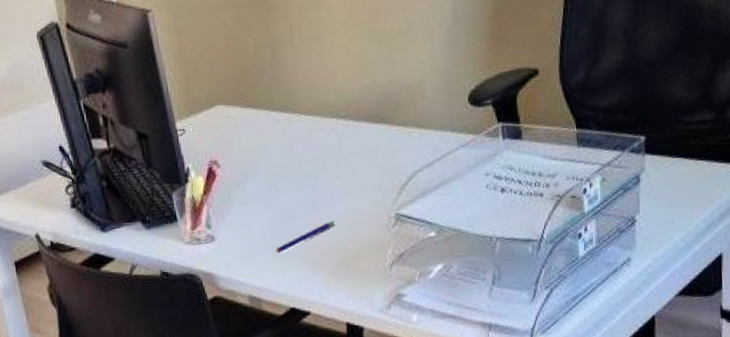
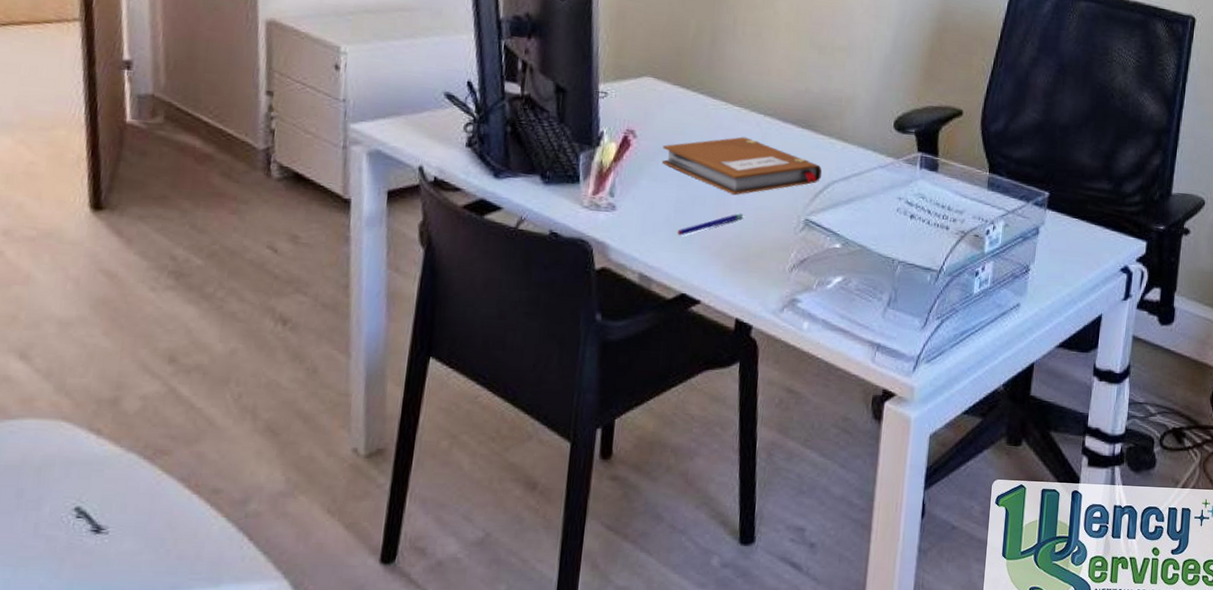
notebook: none [246,144,404,205] -> present [662,137,822,196]

